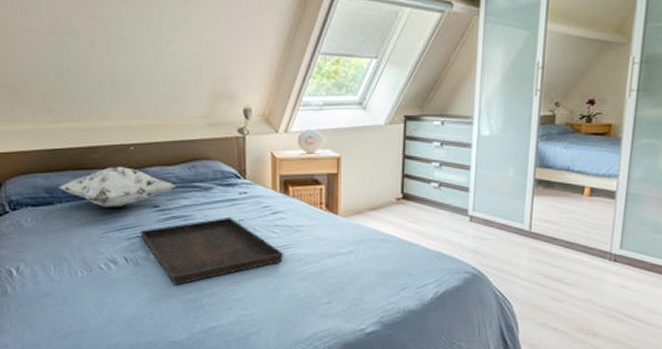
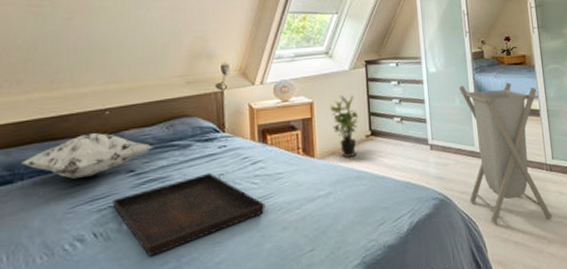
potted plant: none [359,152,391,220] -> present [330,95,359,158]
laundry hamper: none [507,154,618,311] -> present [458,83,552,224]

